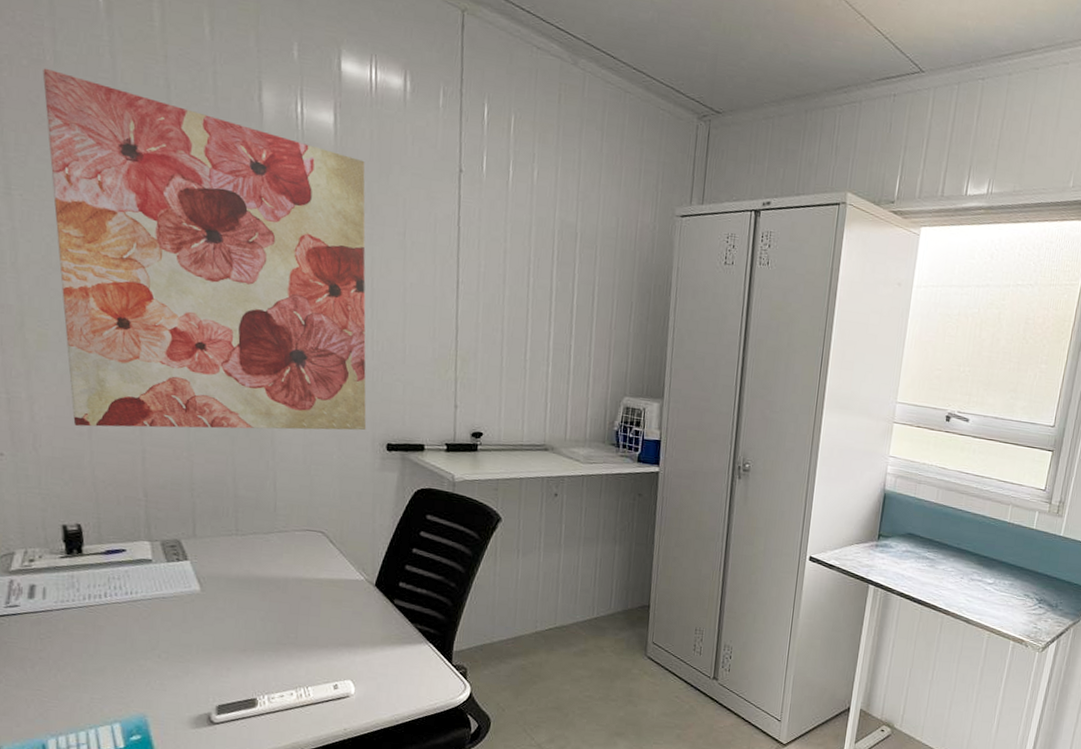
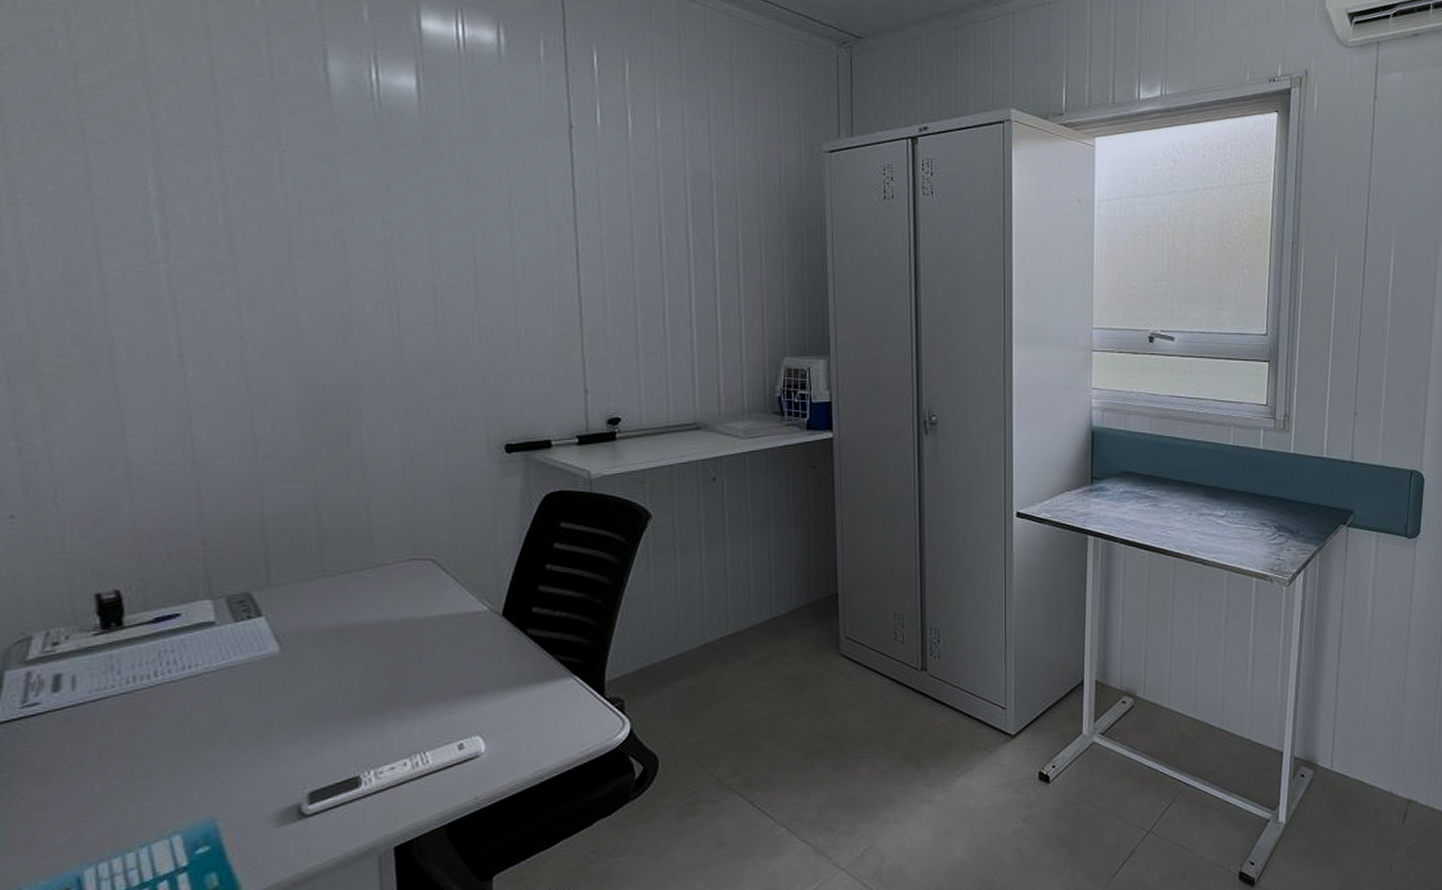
wall art: present [42,68,367,431] -> none [54,56,479,470]

